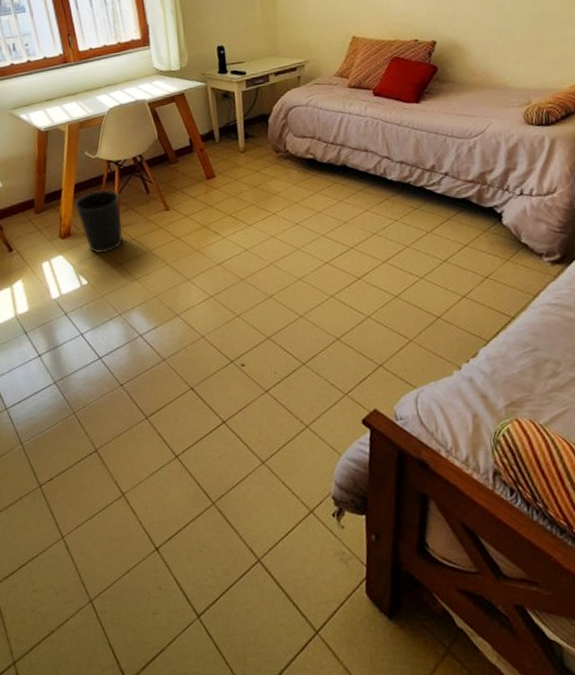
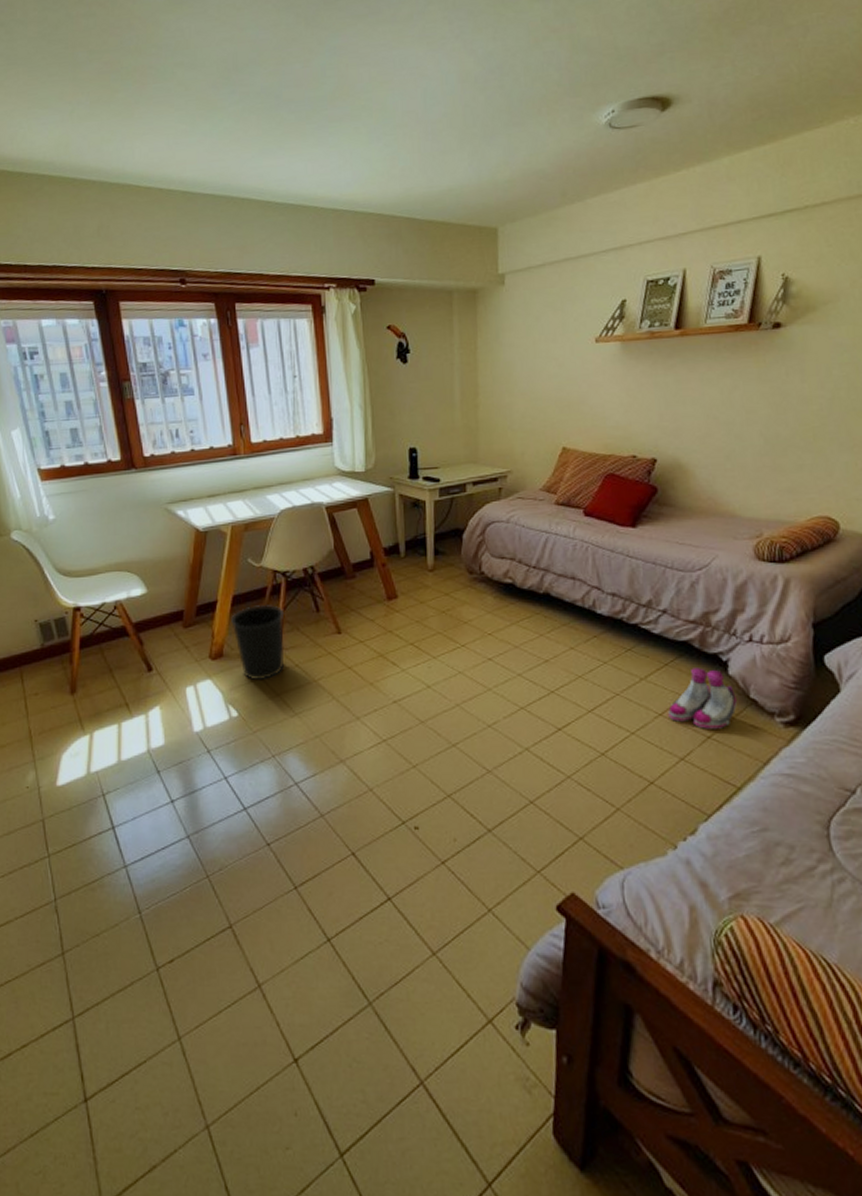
boots: none [451,220,510,271] -> present [668,668,737,729]

